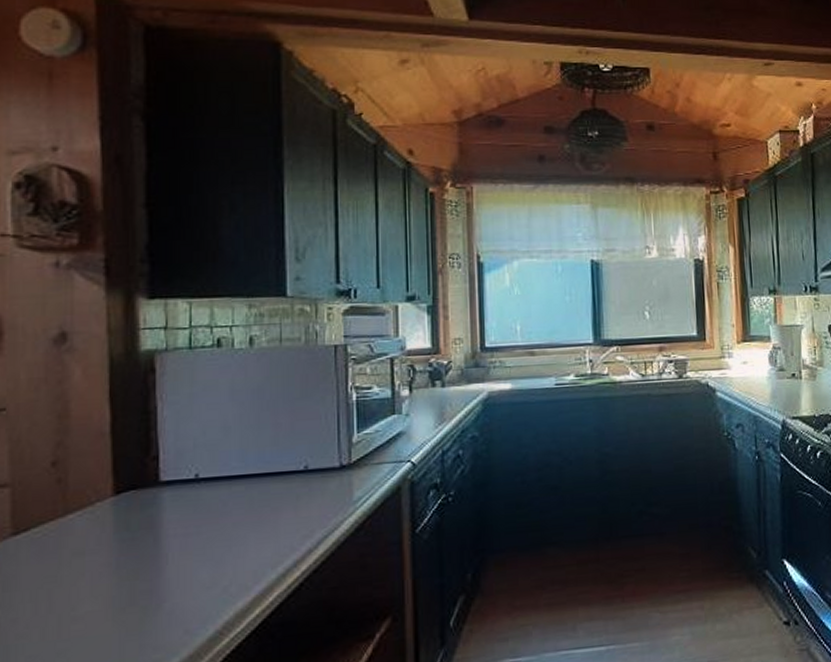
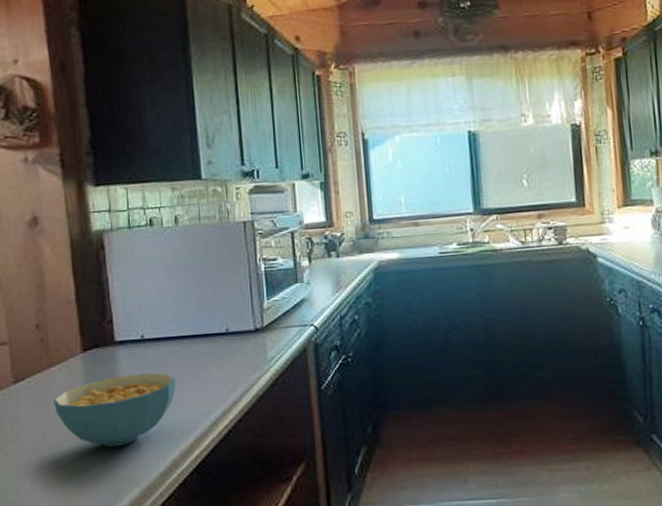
cereal bowl: none [68,518,237,610] -> present [54,373,176,447]

